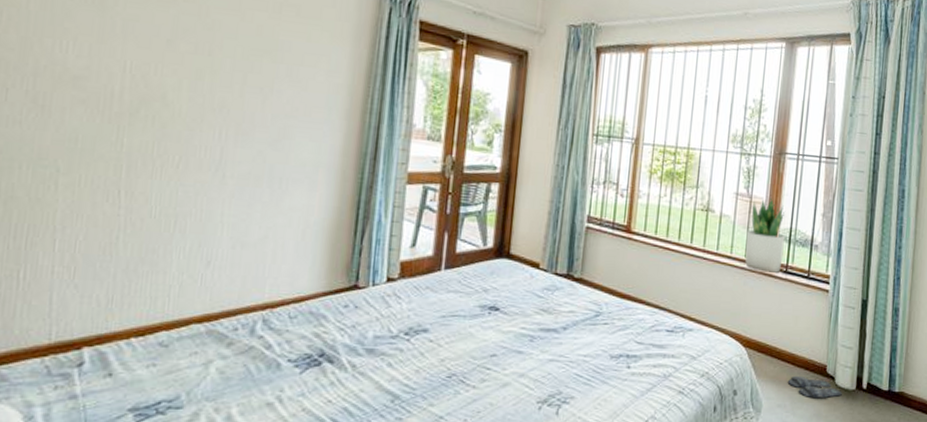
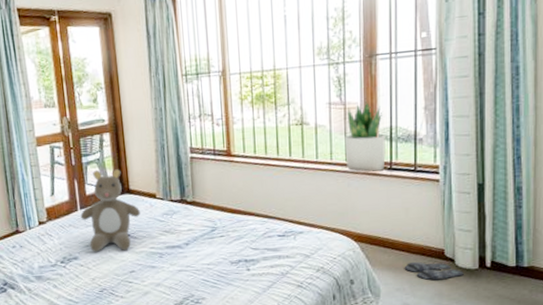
teddy bear: none [443,224,518,327] -> present [80,169,141,252]

